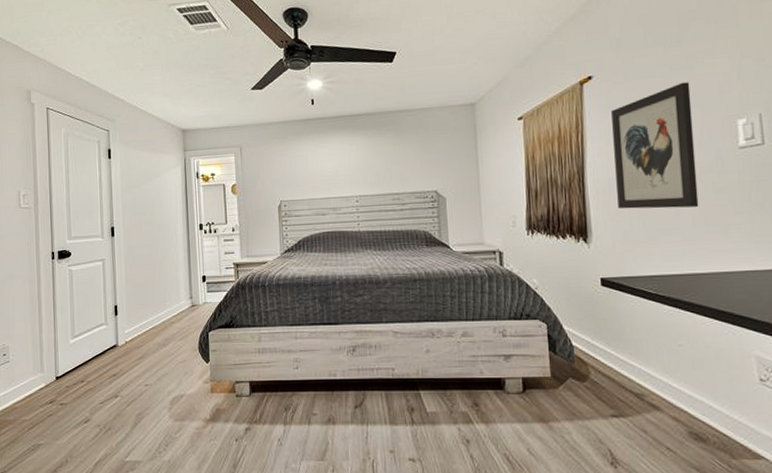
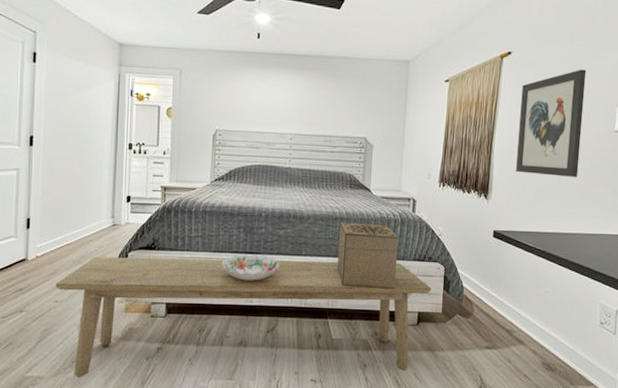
bench: none [144,324,535,462] -> present [55,256,432,378]
decorative bowl: none [300,324,360,353] -> present [221,253,279,281]
decorative box: none [420,282,491,354] -> present [337,222,399,290]

